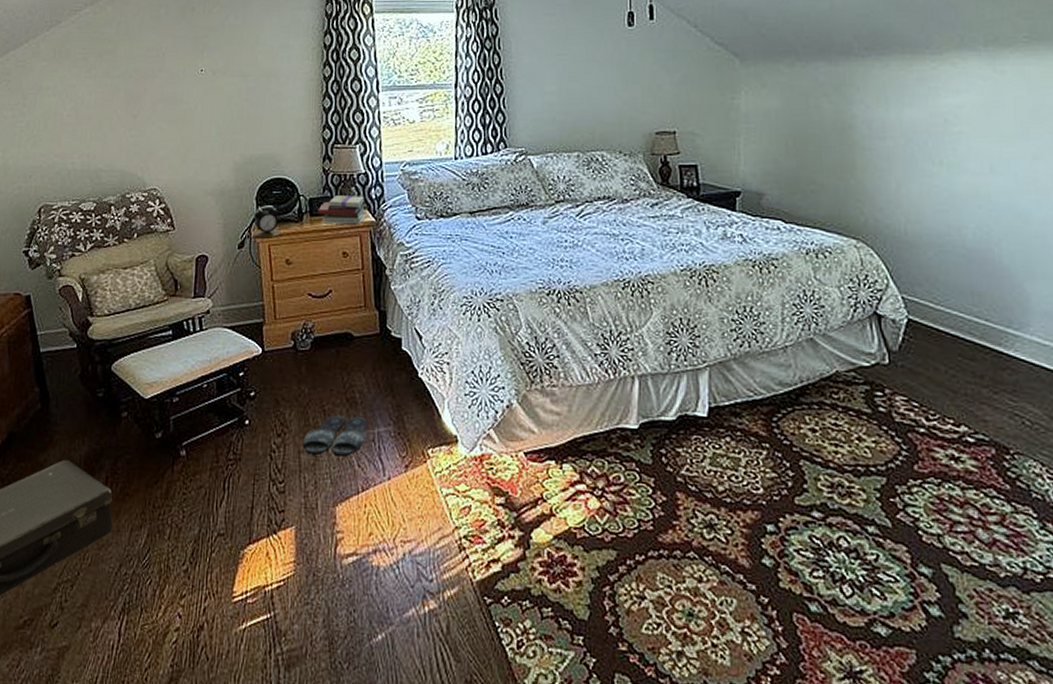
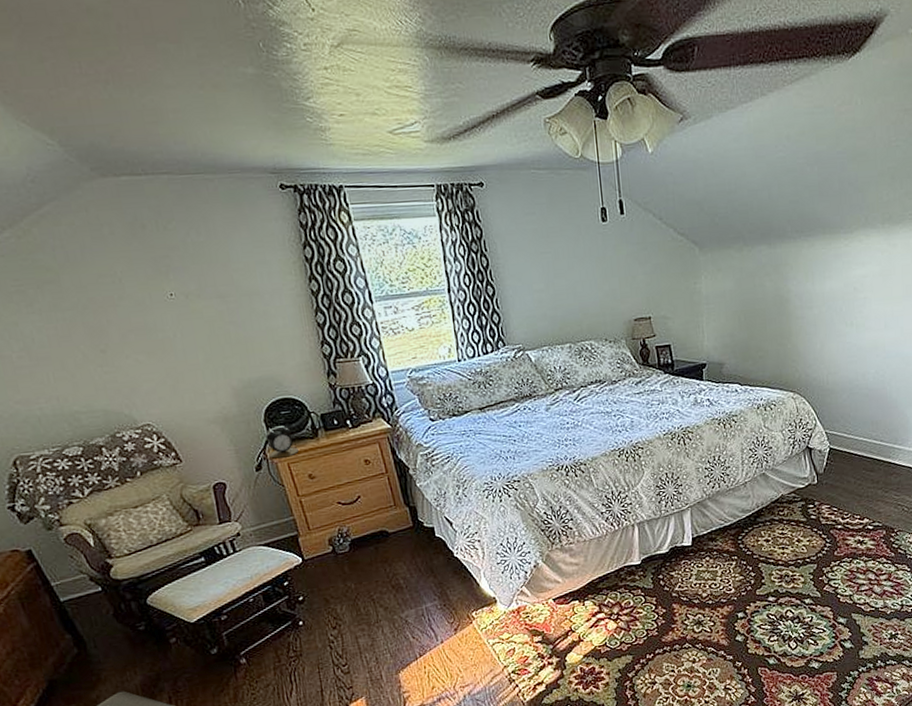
slippers: present [303,415,368,457] -> none [358,598,416,637]
books: present [318,195,366,226] -> none [331,405,382,437]

